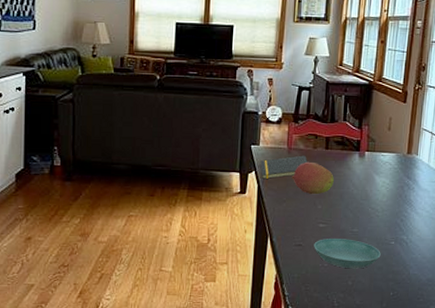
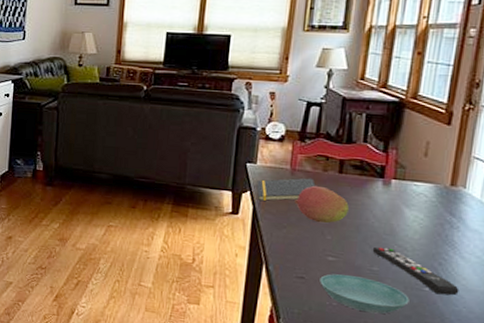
remote control: none [353,211,416,246] -> present [372,246,459,296]

